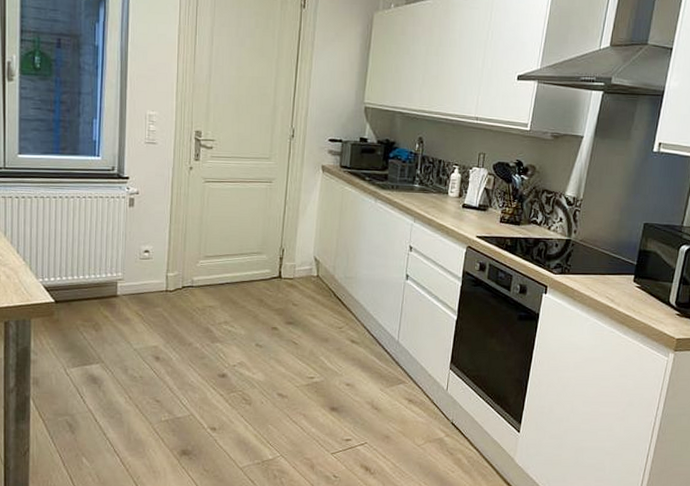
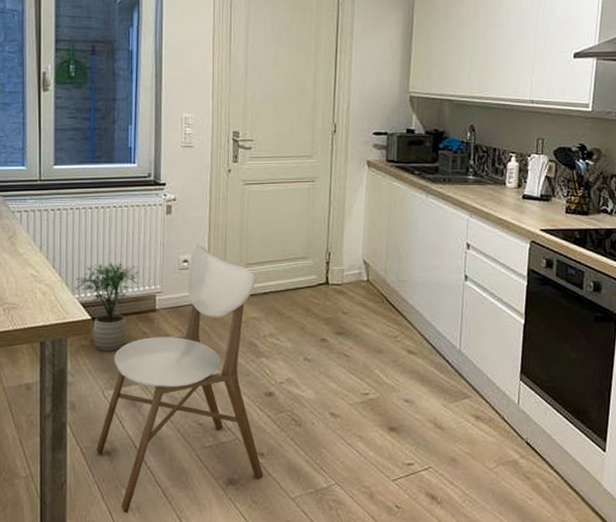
potted plant: none [39,249,102,333] -> present [75,262,139,352]
dining chair: none [58,236,215,479] -> present [96,244,264,514]

